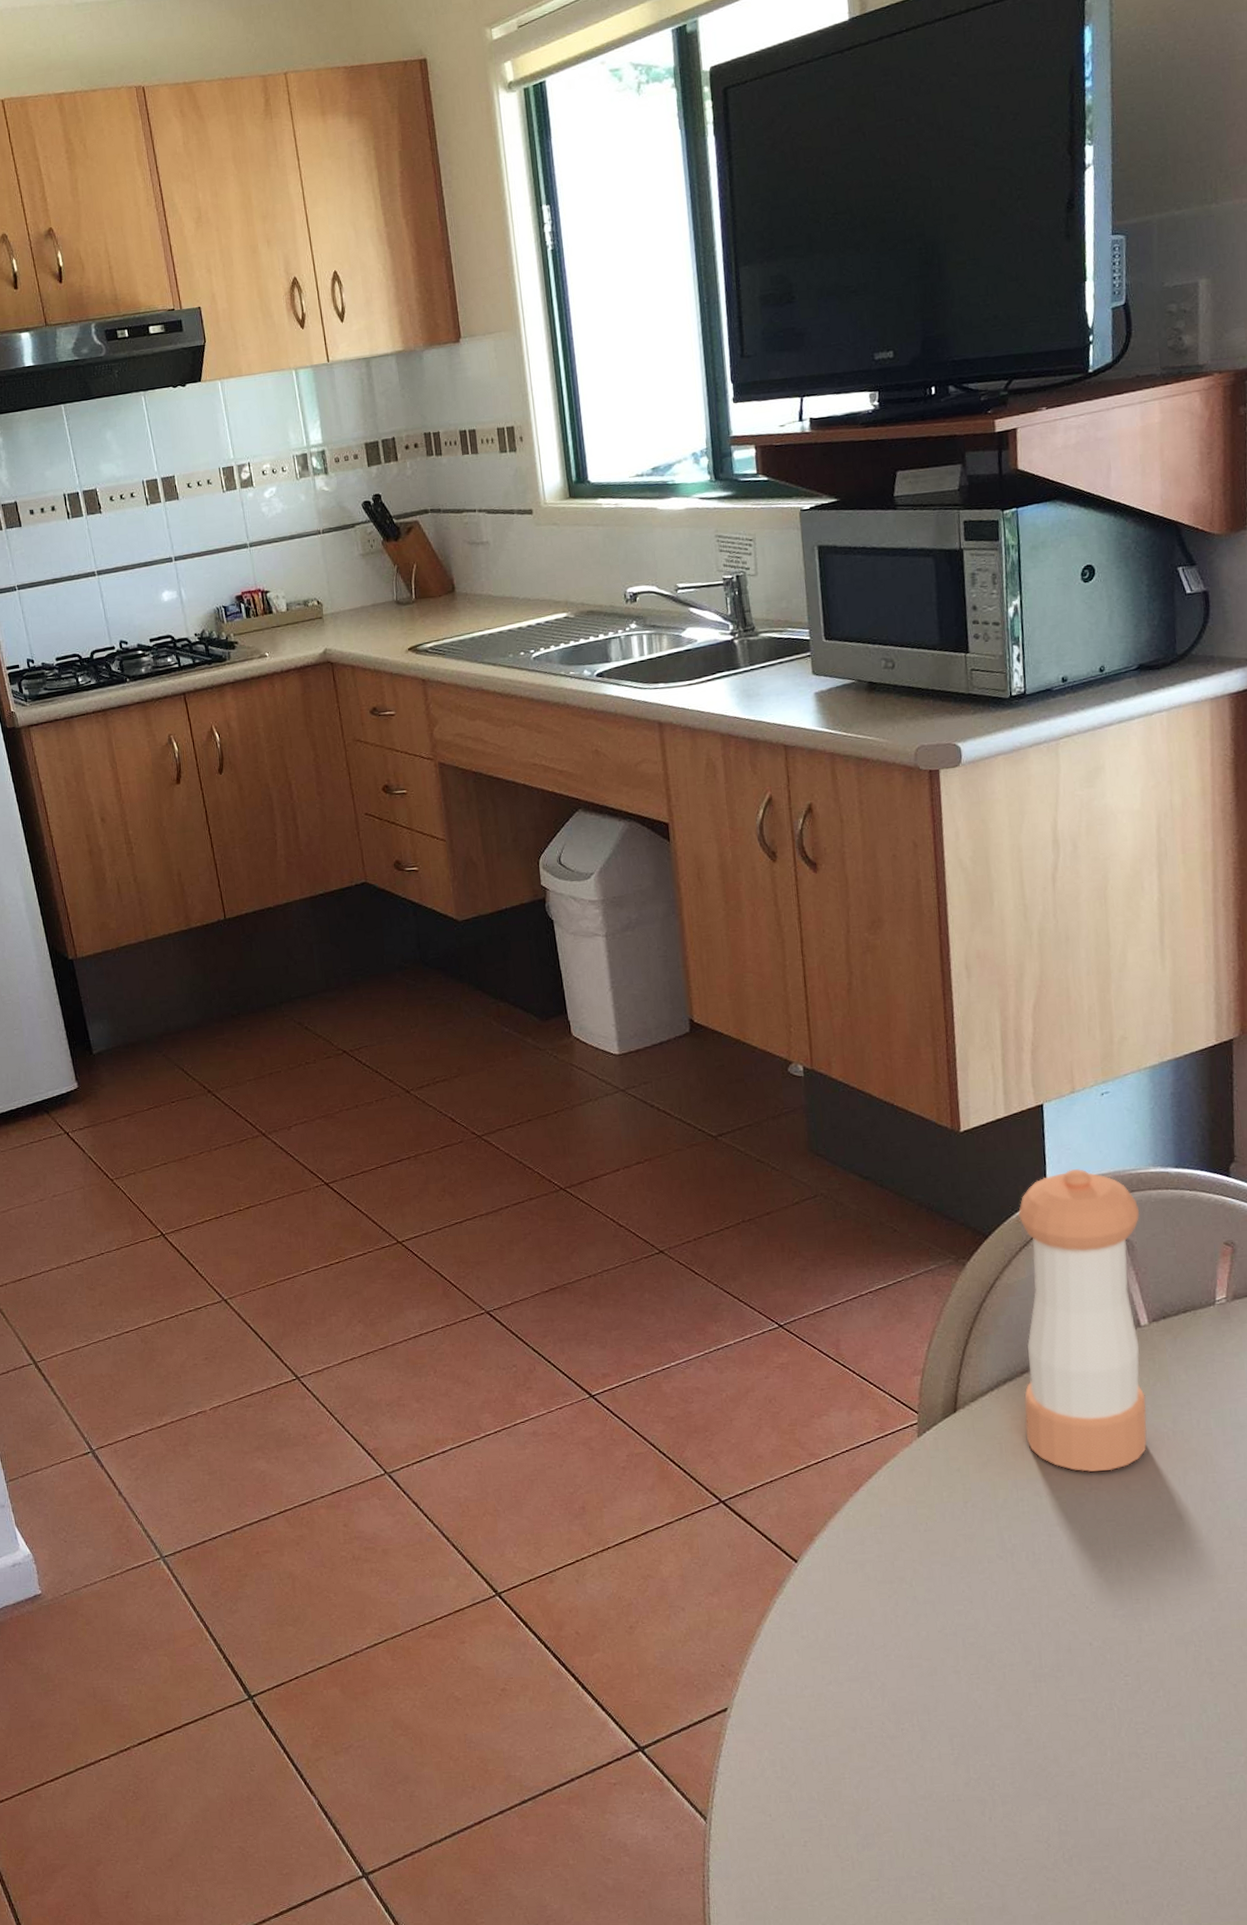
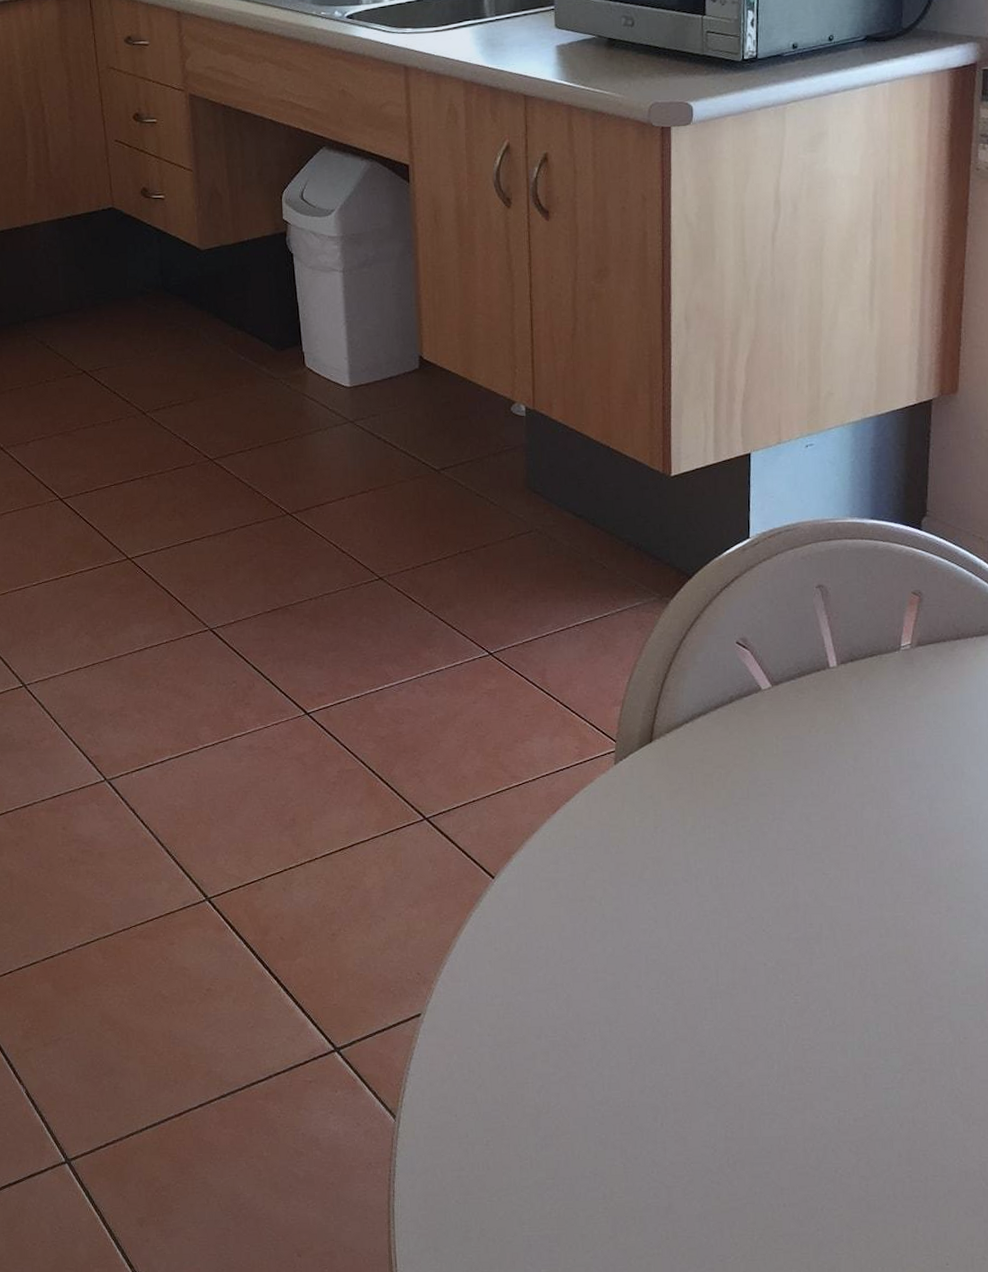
pepper shaker: present [1018,1169,1147,1472] -> none [716,516,835,803]

